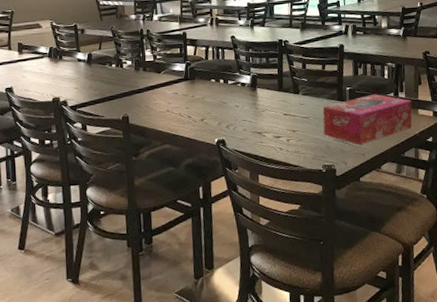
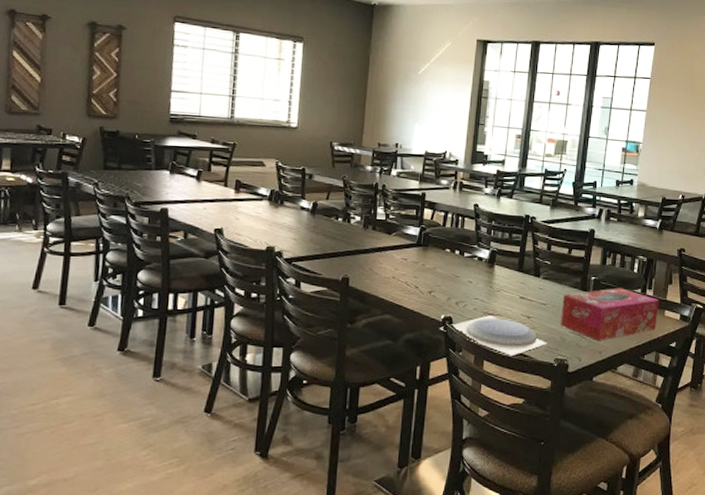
plate: none [214,133,314,168] -> present [439,315,547,356]

